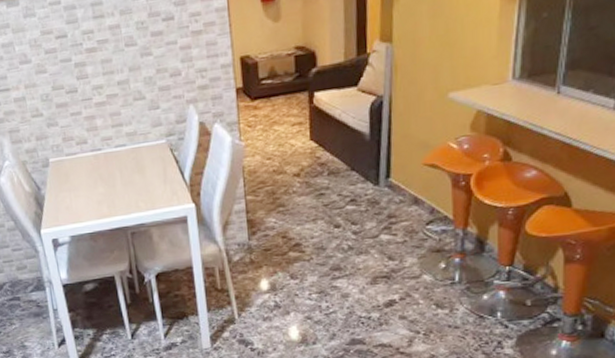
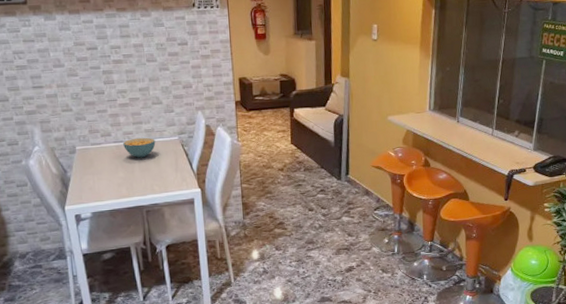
cereal bowl: none [102,142,140,169] -> present [123,137,156,158]

